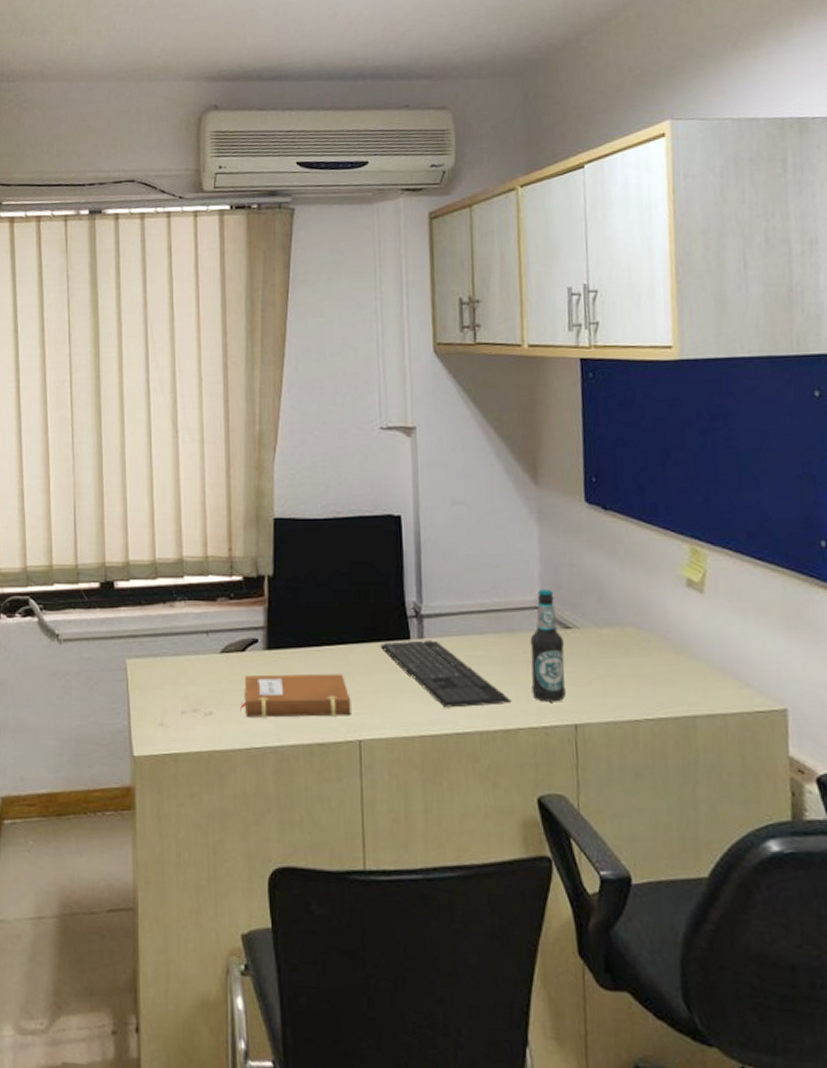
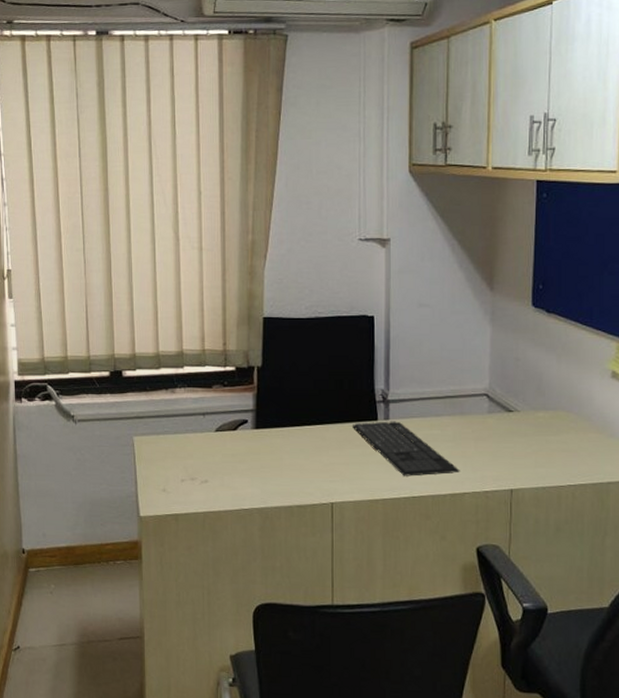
notebook: present [240,673,351,718] -> none [232,448,326,485]
bottle: present [530,588,565,702] -> none [477,378,507,472]

